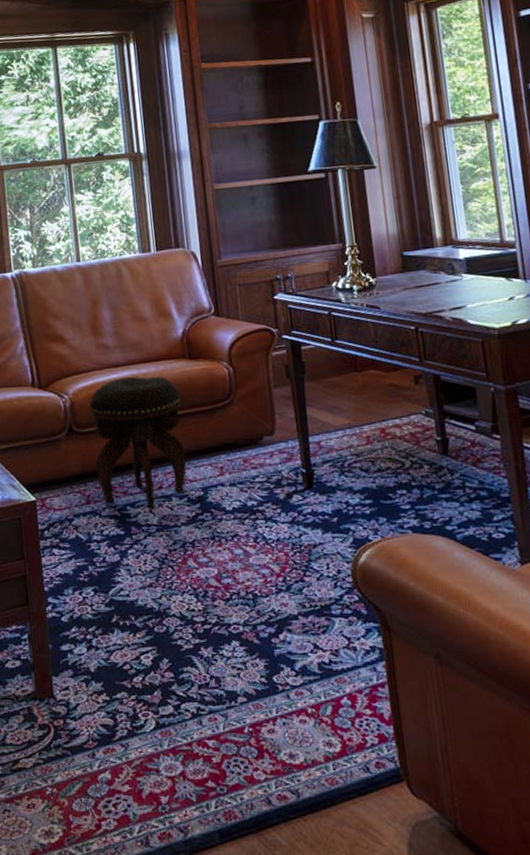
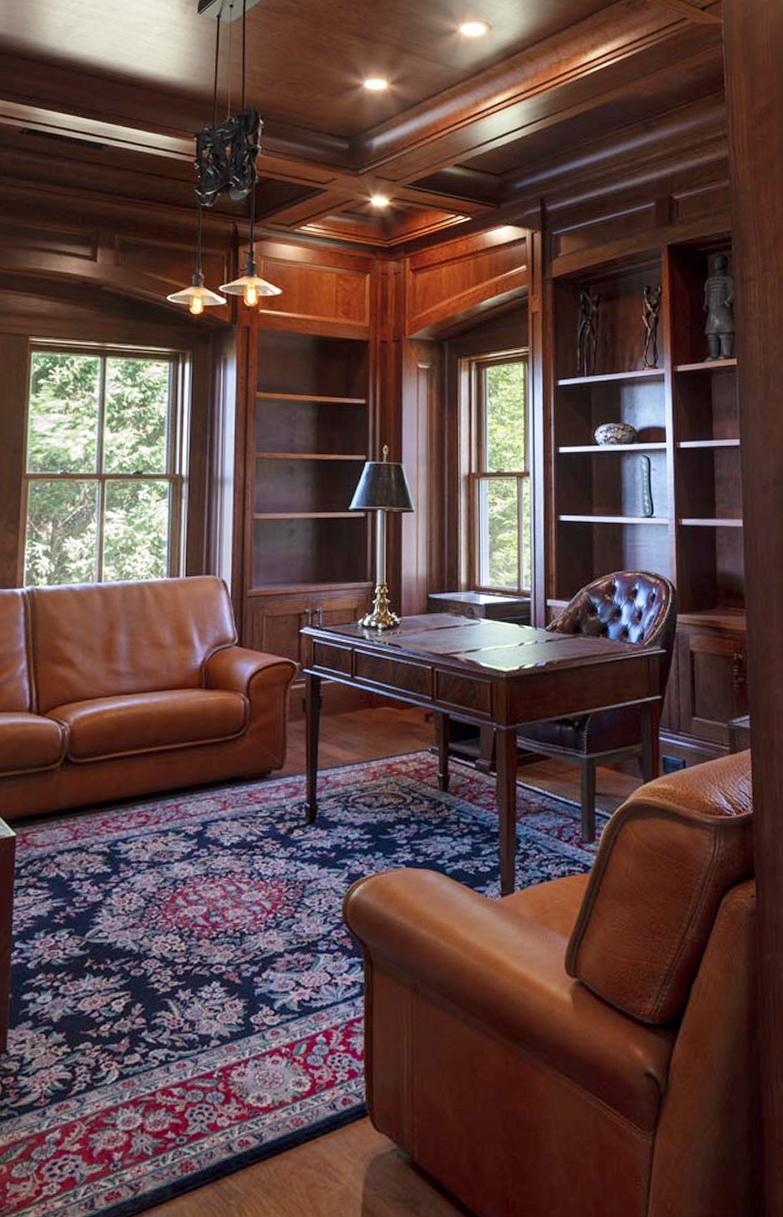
footstool: present [89,376,187,508] -> none [89,705,192,843]

